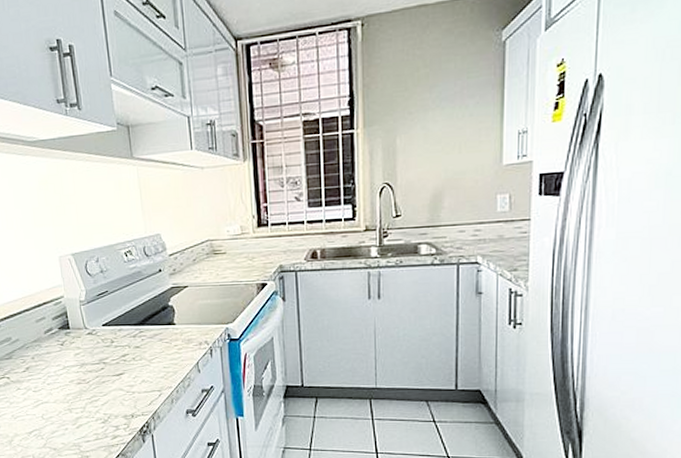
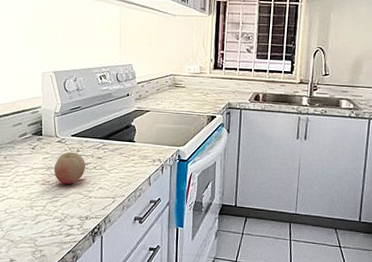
fruit: none [88,343,124,381] -> present [54,151,86,185]

